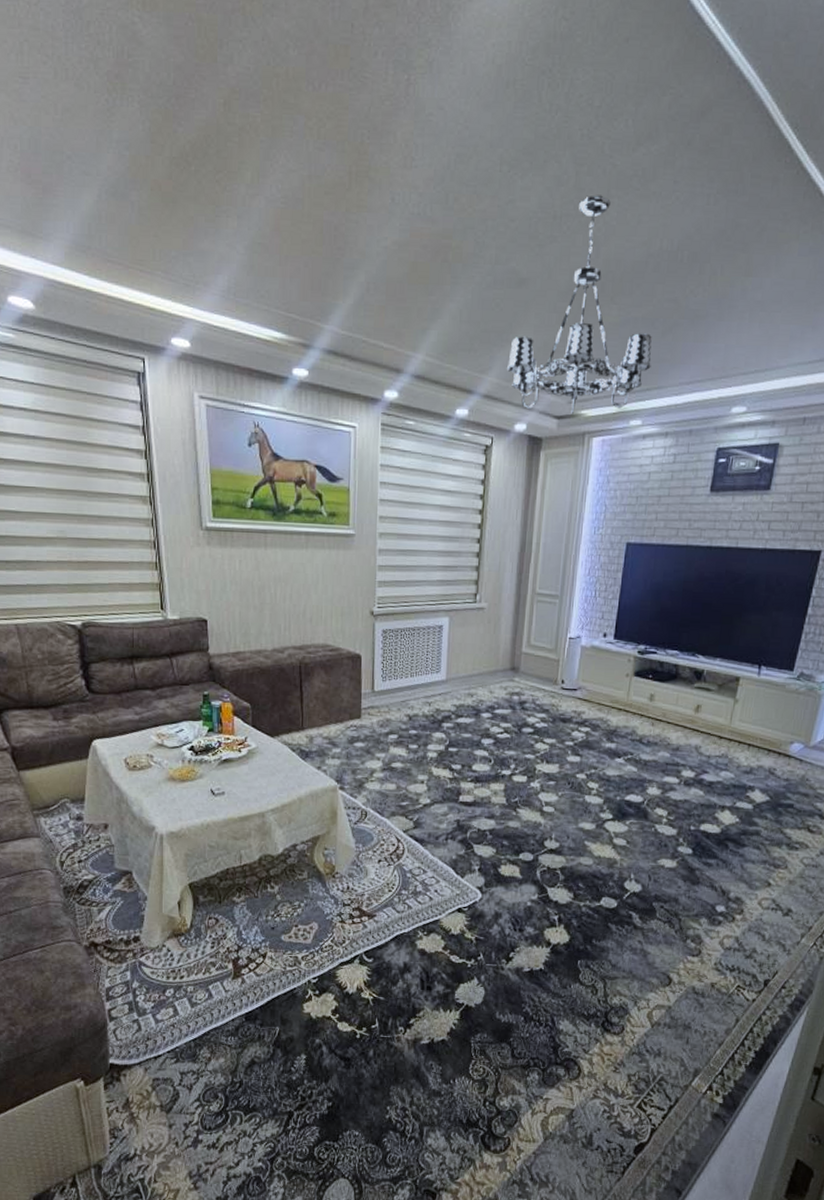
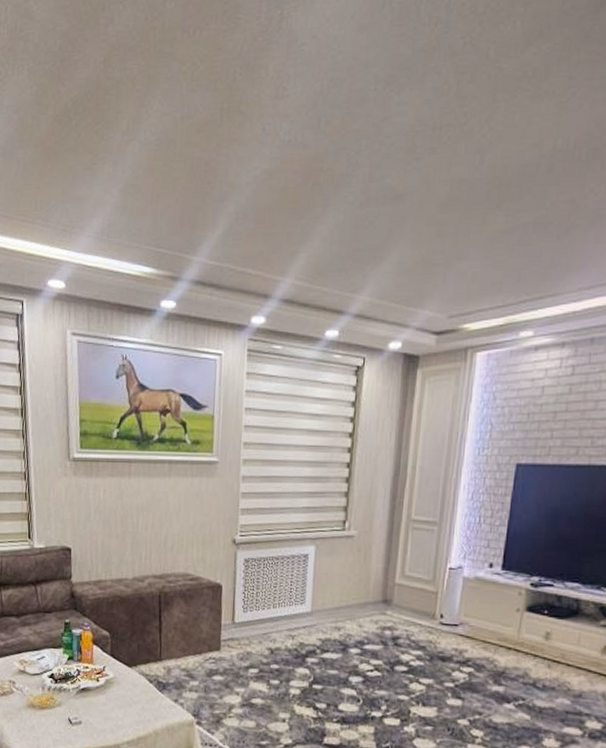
chandelier: present [506,194,652,415] -> none [380,100,545,329]

